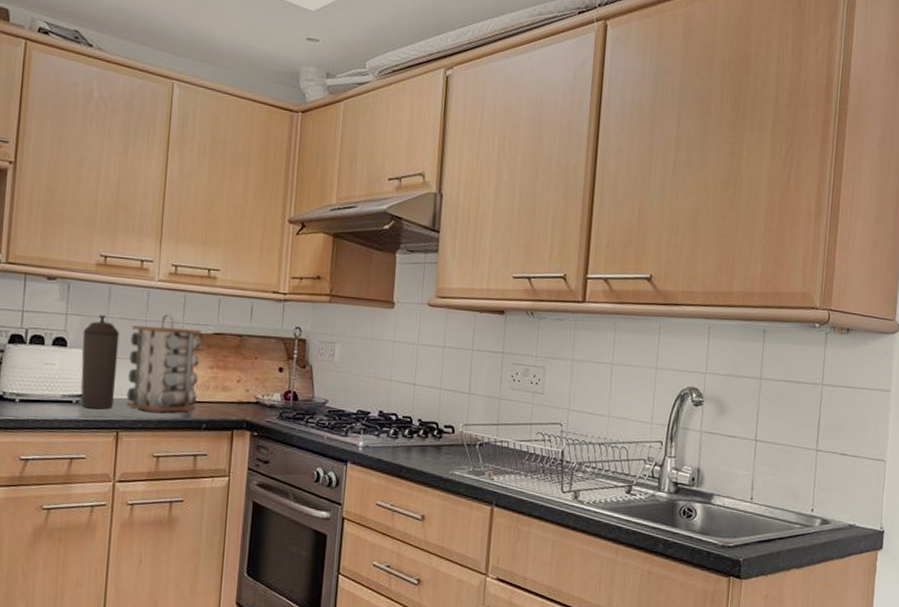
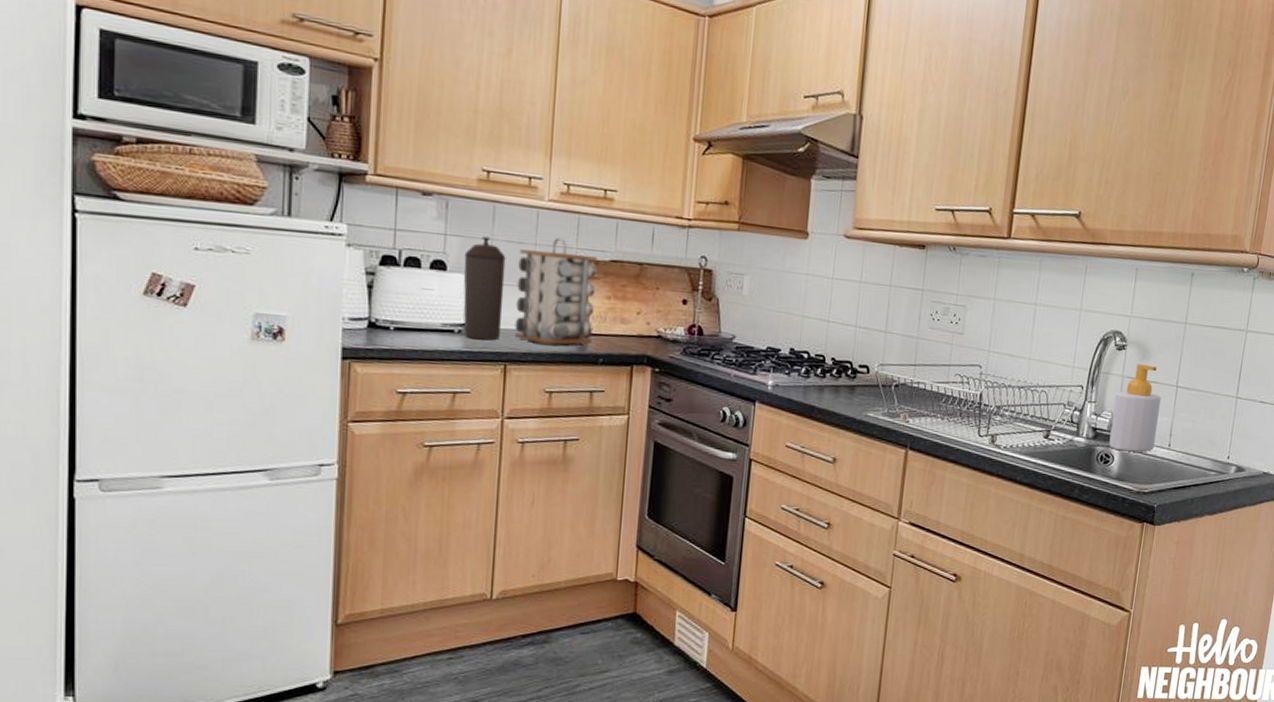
soap bottle: none [691,419,740,506] -> present [1109,364,1161,453]

